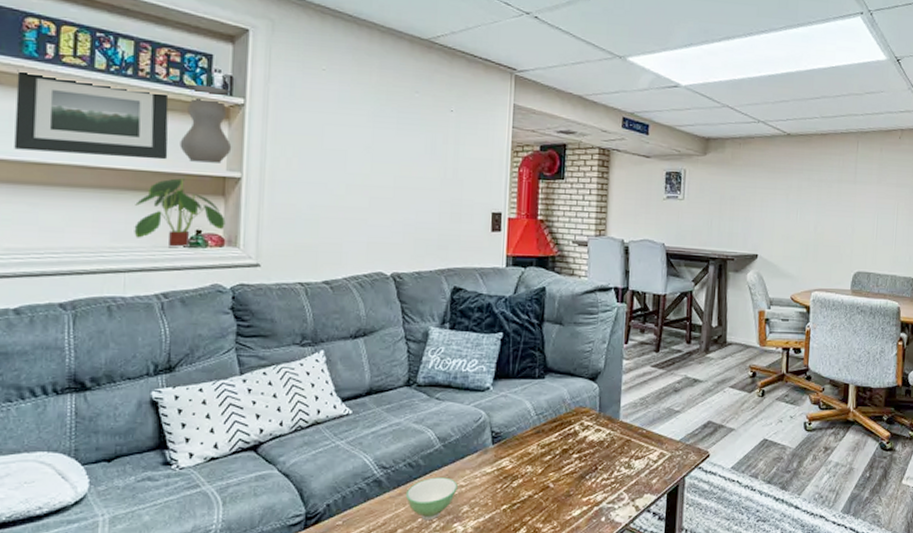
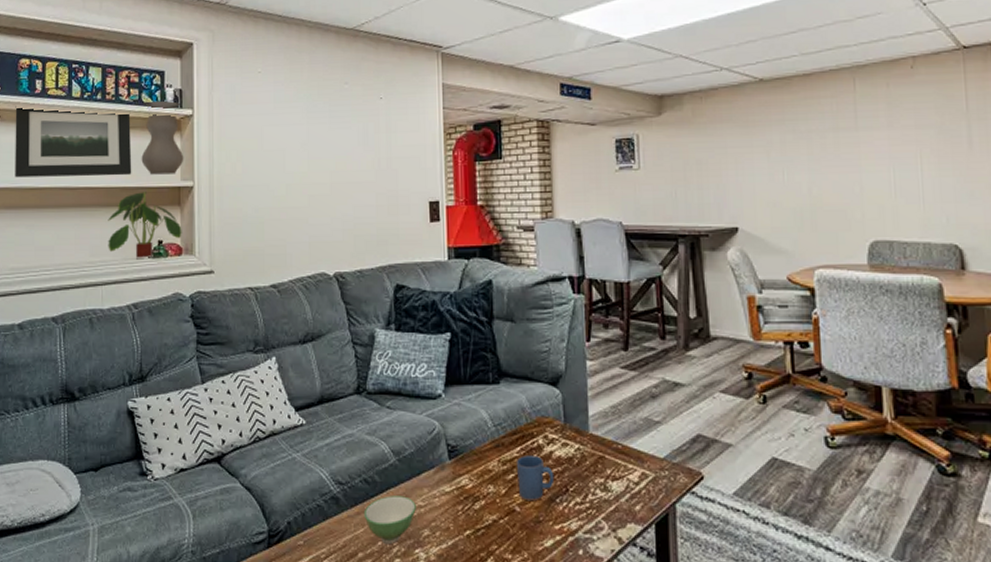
mug: none [553,439,587,479] -> present [516,454,555,502]

